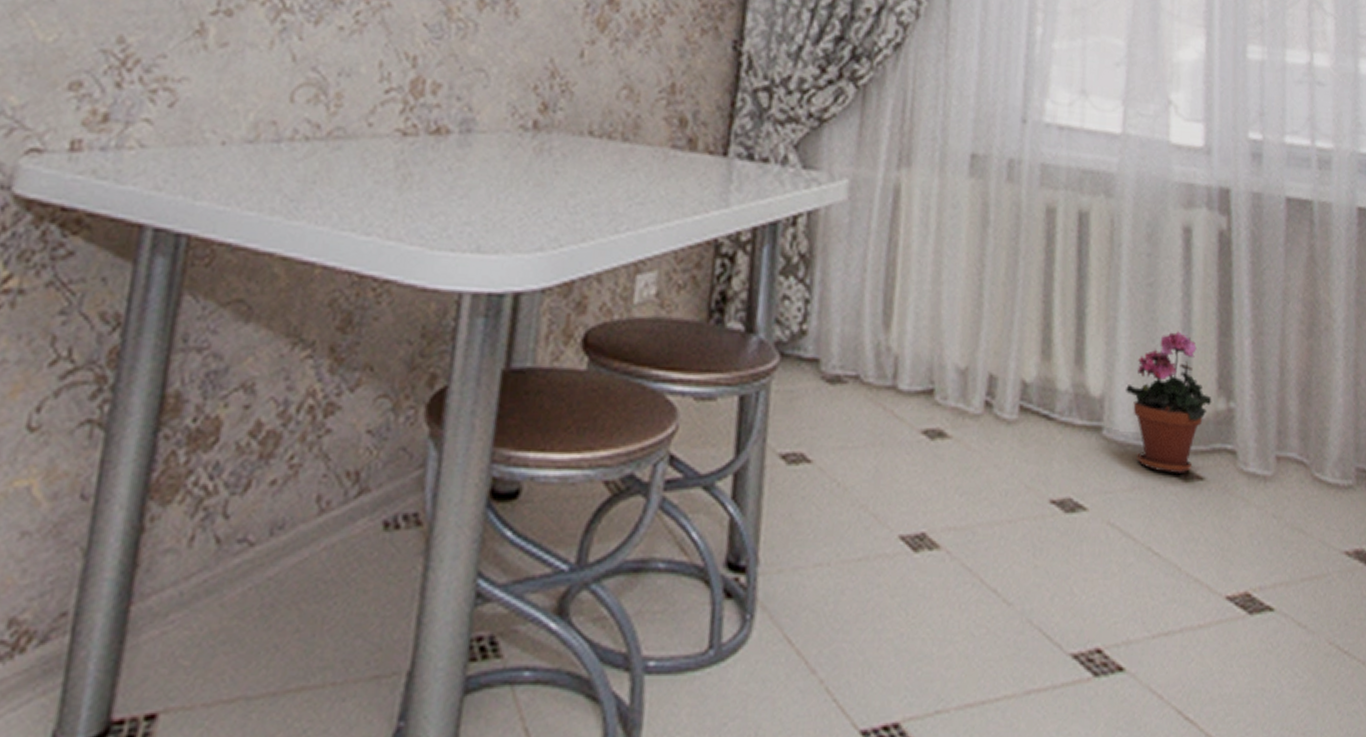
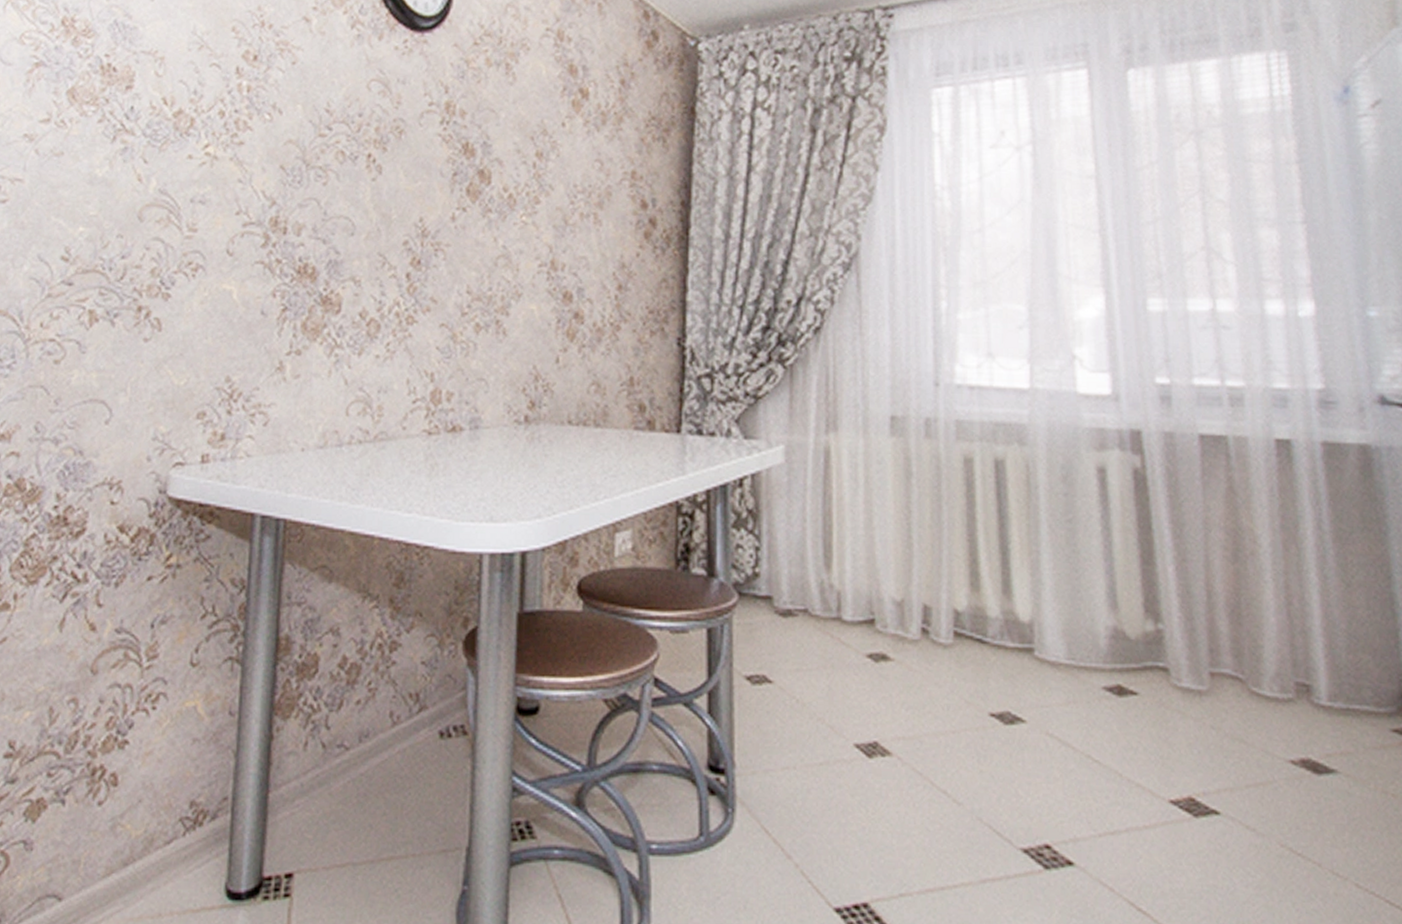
potted plant: present [1126,331,1212,475] -> none [1054,561,1140,690]

